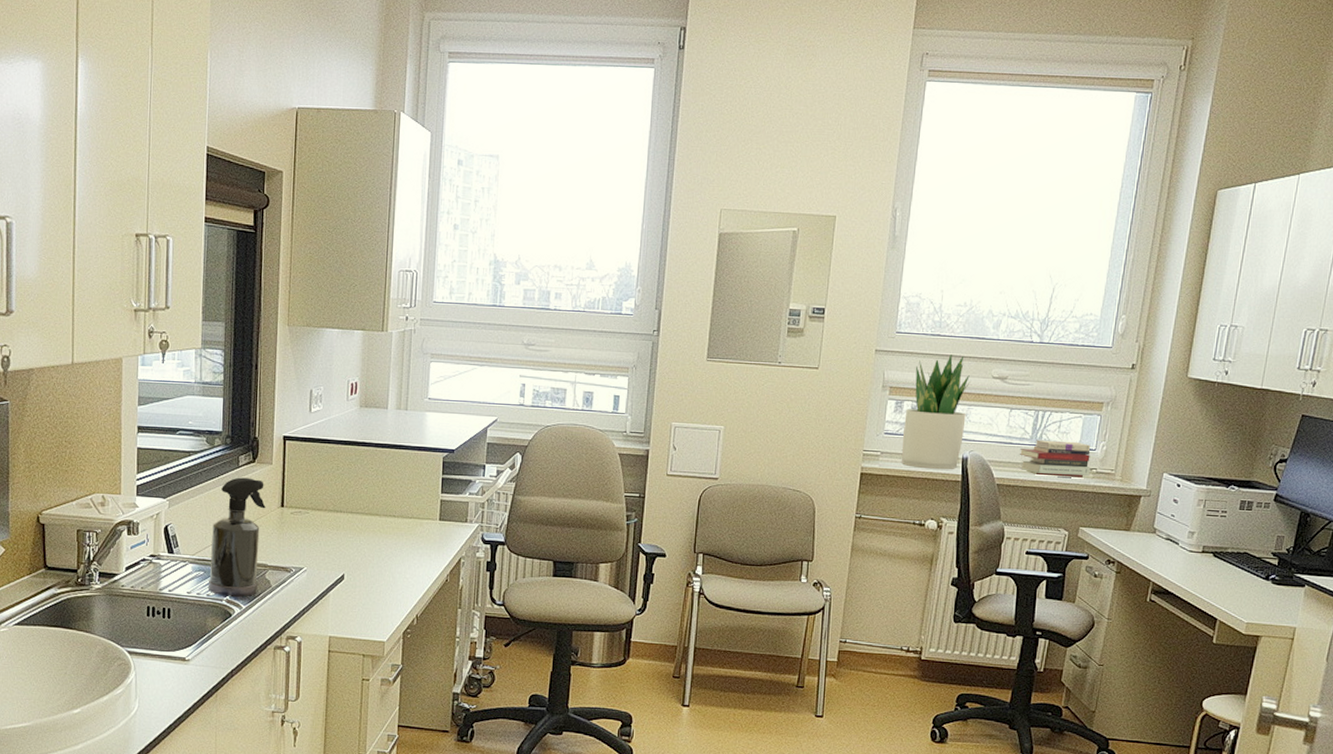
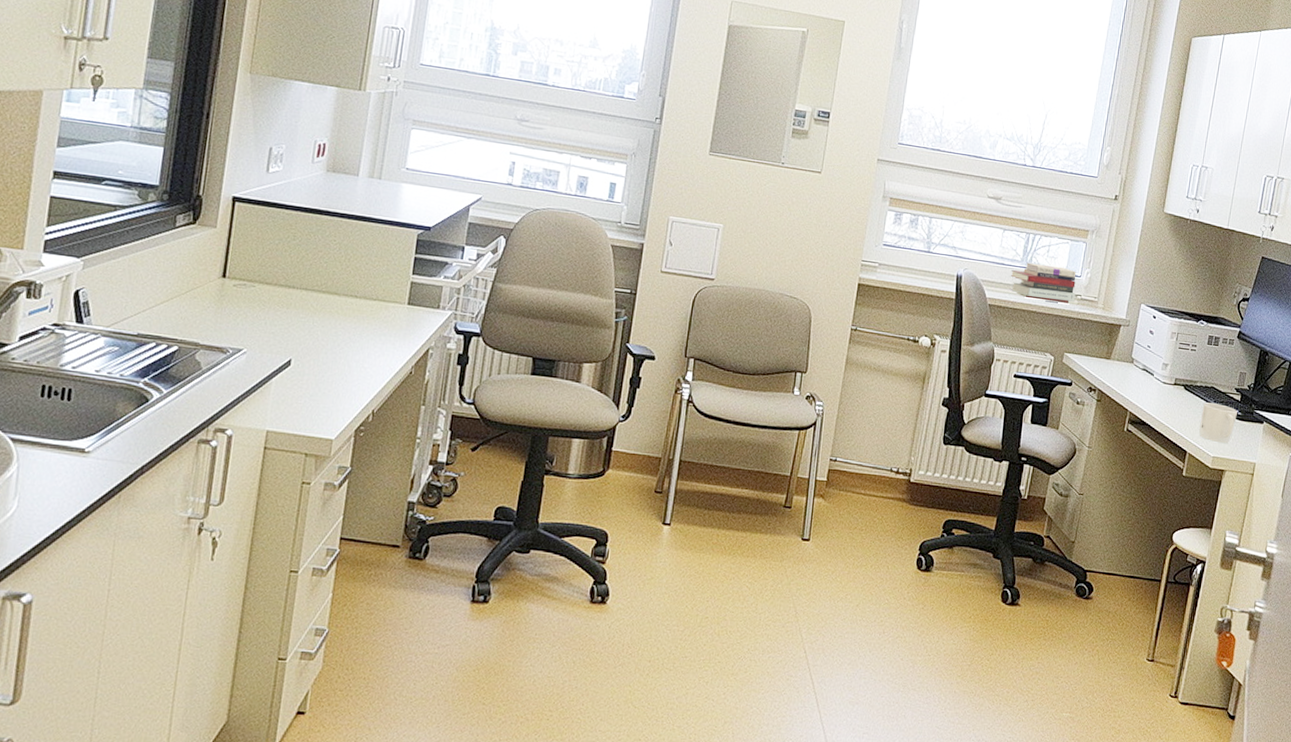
spray bottle: present [208,477,266,597] -> none [123,239,205,380]
planter: present [902,355,971,470] -> none [899,170,967,287]
mug: none [1231,568,1275,609] -> present [1199,402,1238,444]

